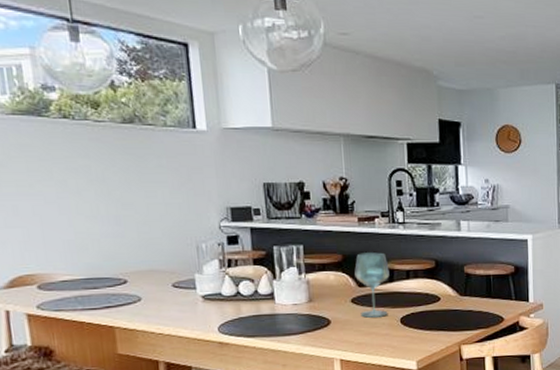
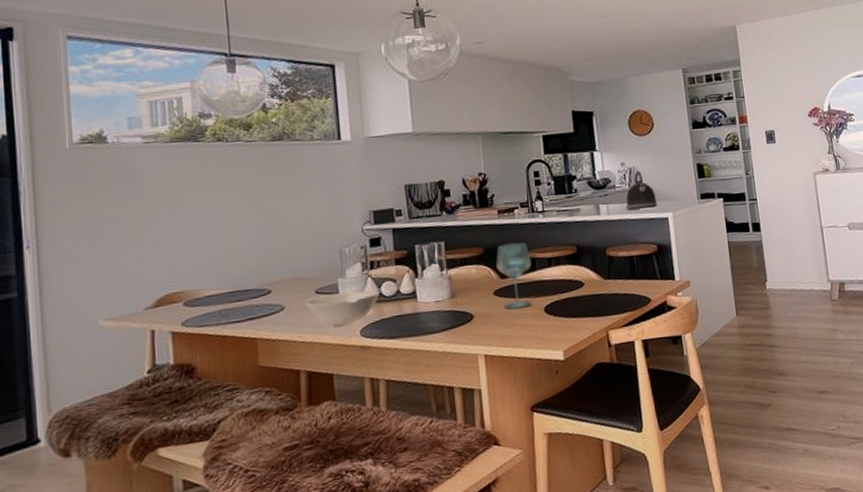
bowl: none [161,288,238,322] -> present [304,290,380,327]
kettle: none [487,189,519,228] -> present [626,170,658,210]

